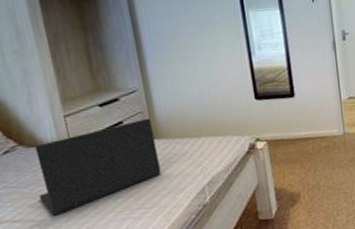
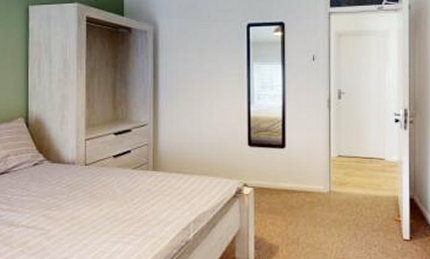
laptop: present [34,118,161,216] -> none [52,150,154,228]

